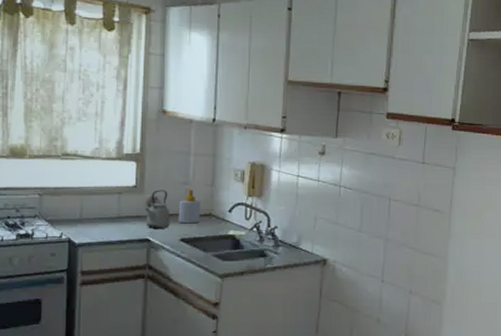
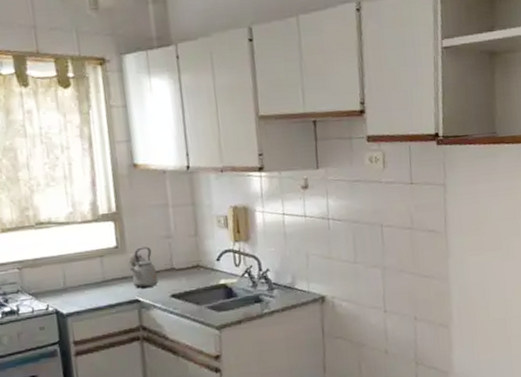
soap bottle: present [178,189,200,224] -> none [164,242,189,279]

